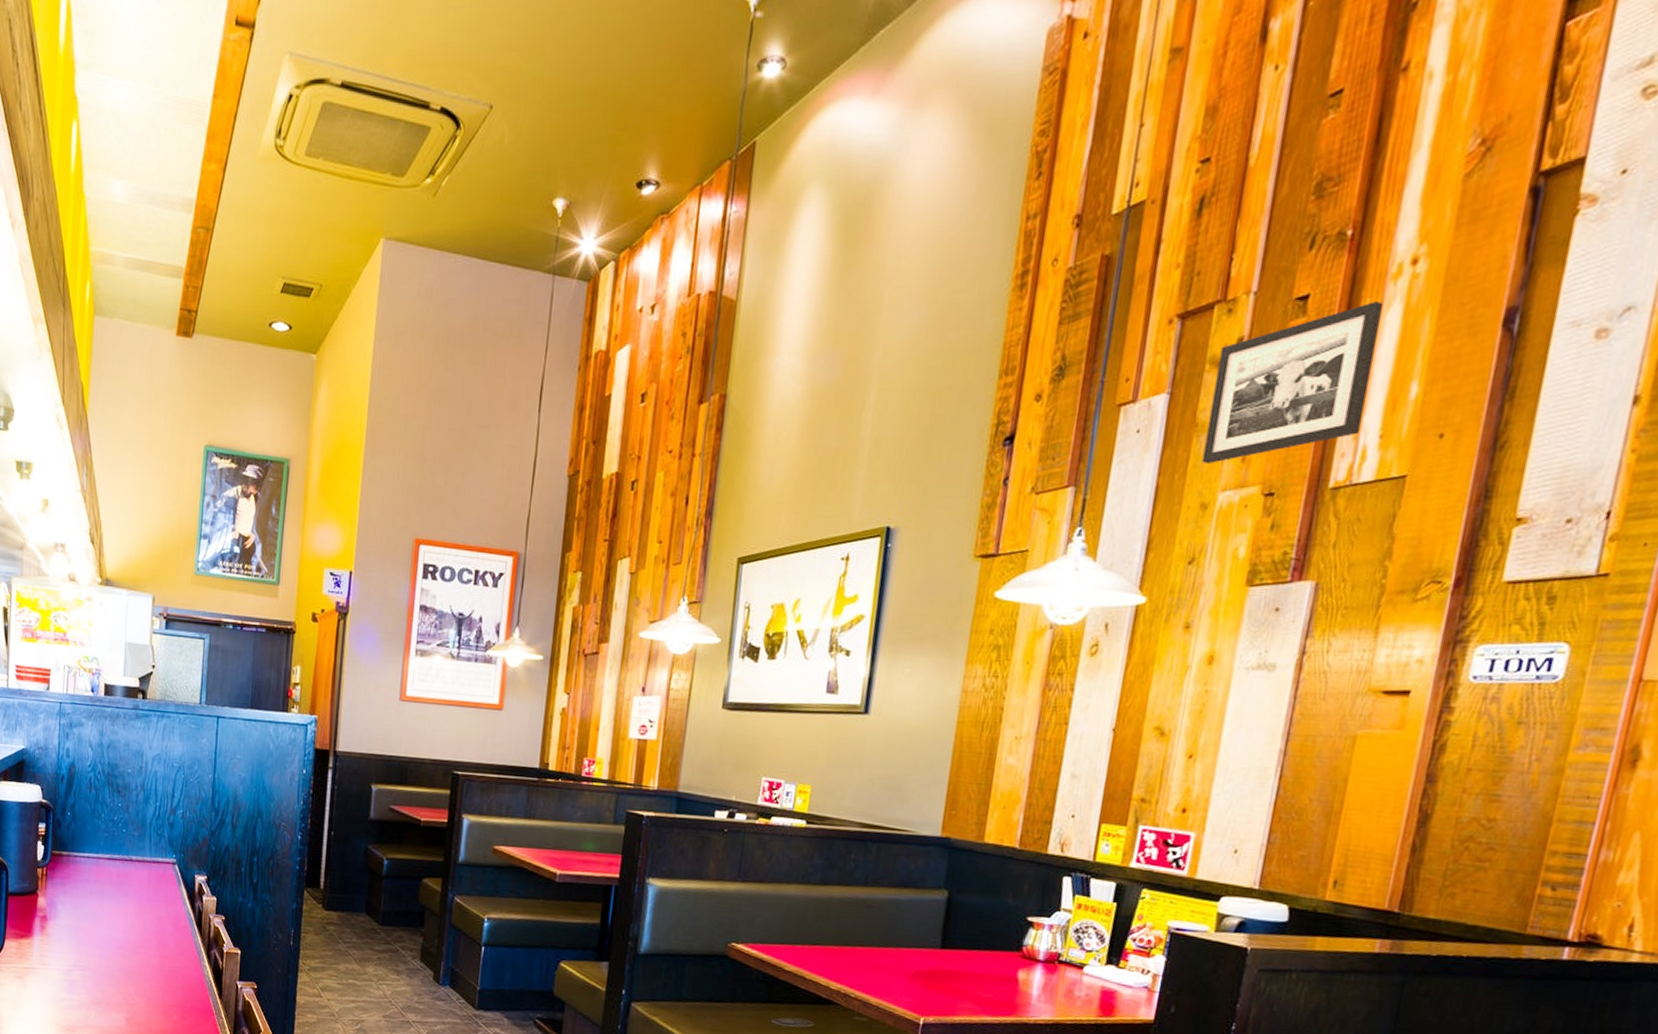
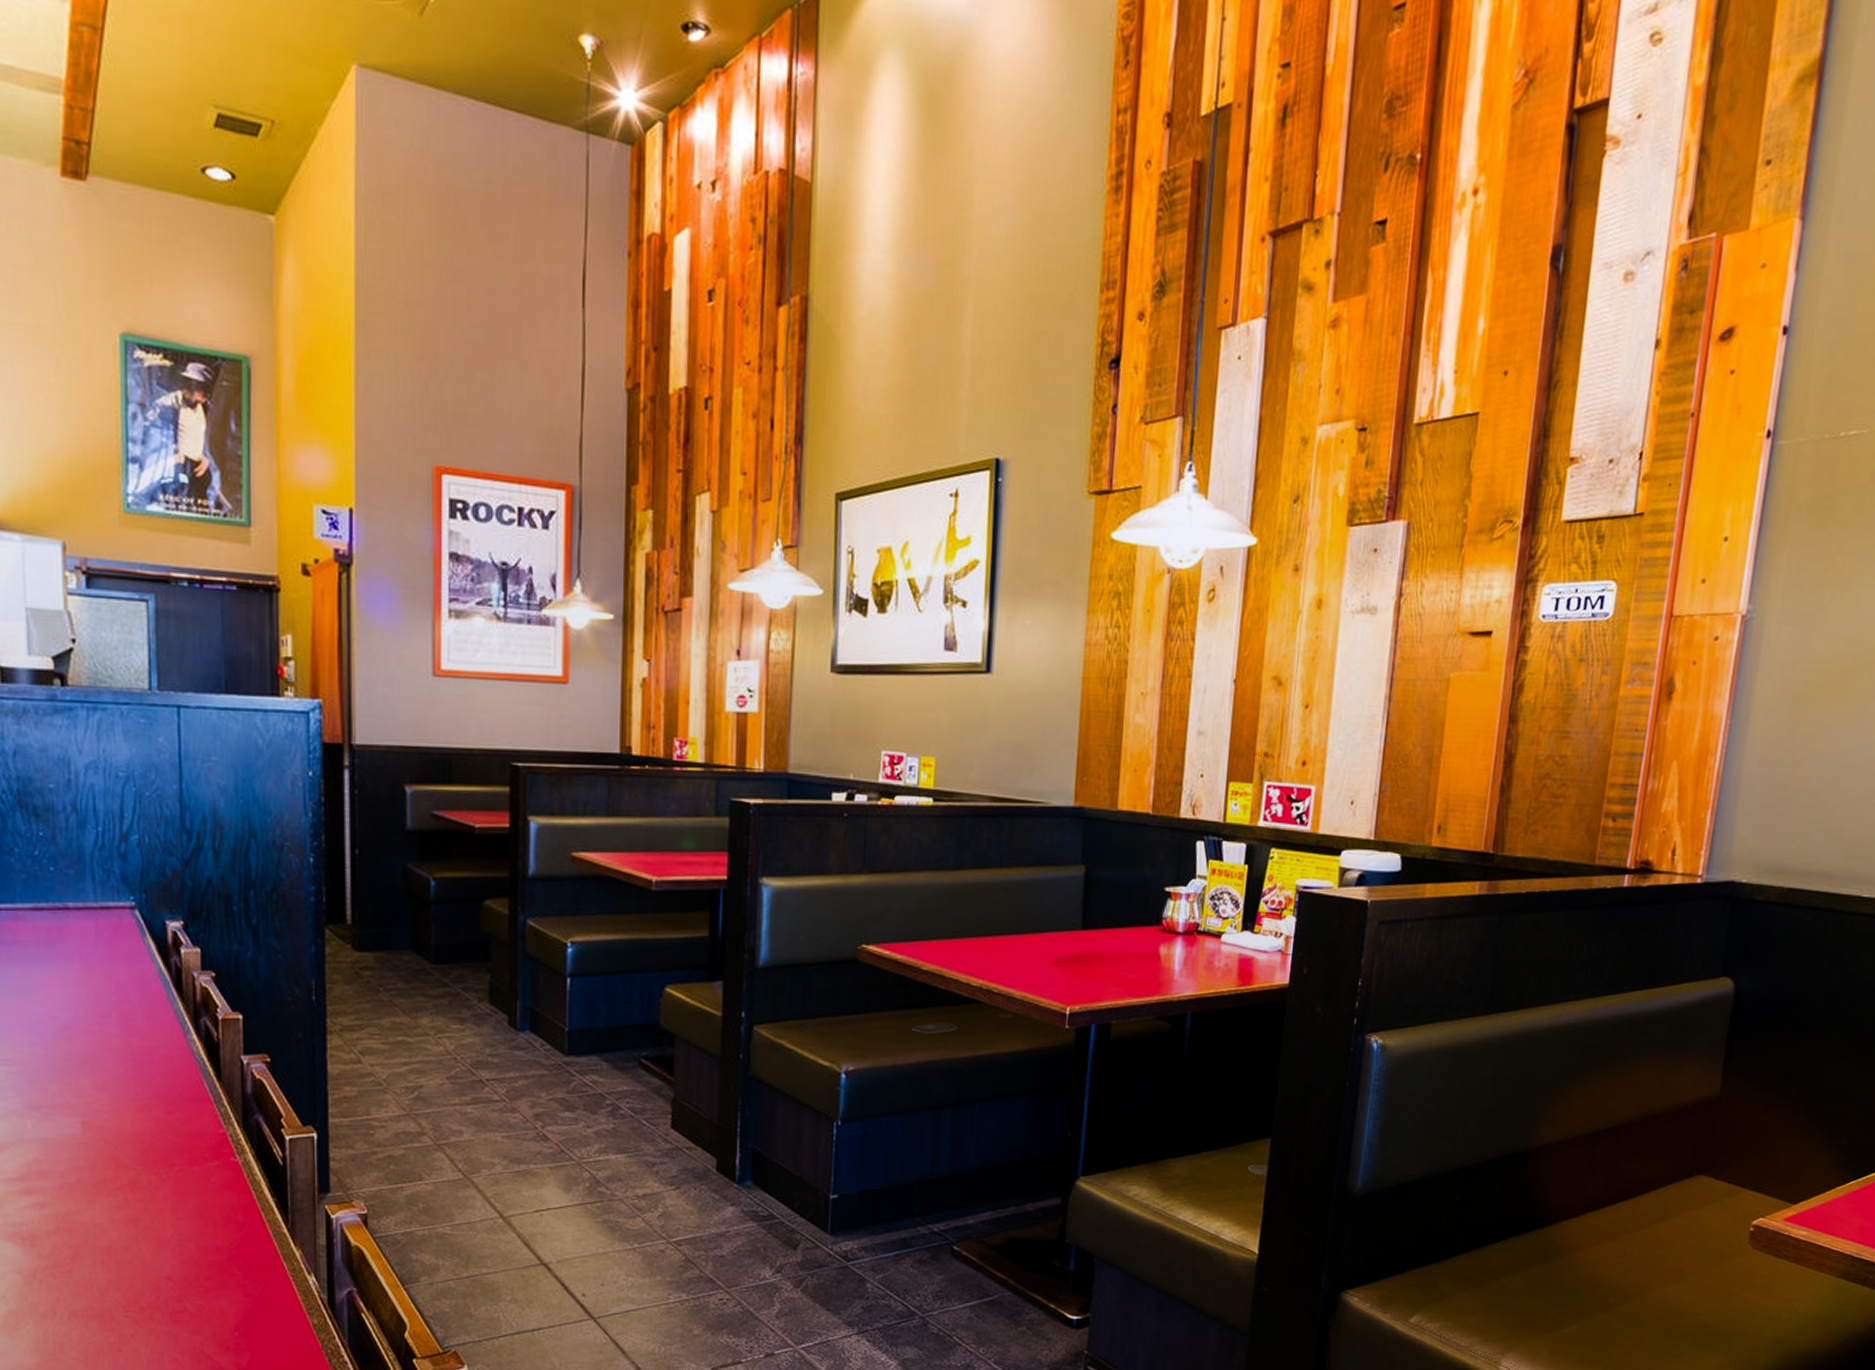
picture frame: present [1202,300,1383,463] -> none [1300,230,1451,395]

